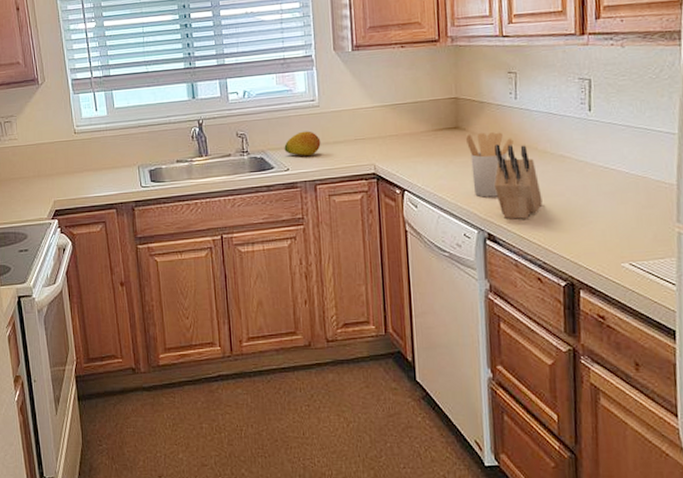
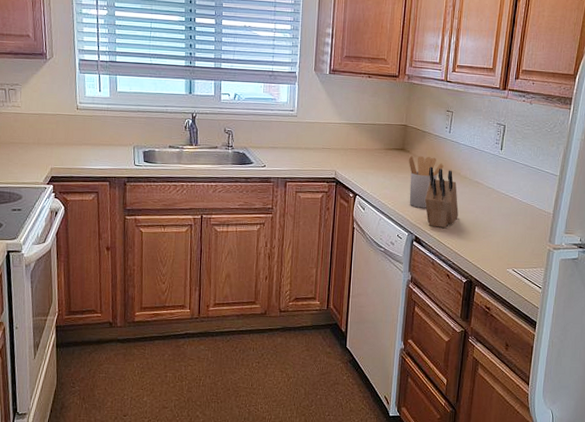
fruit: present [284,131,321,156] -> none [263,135,295,157]

